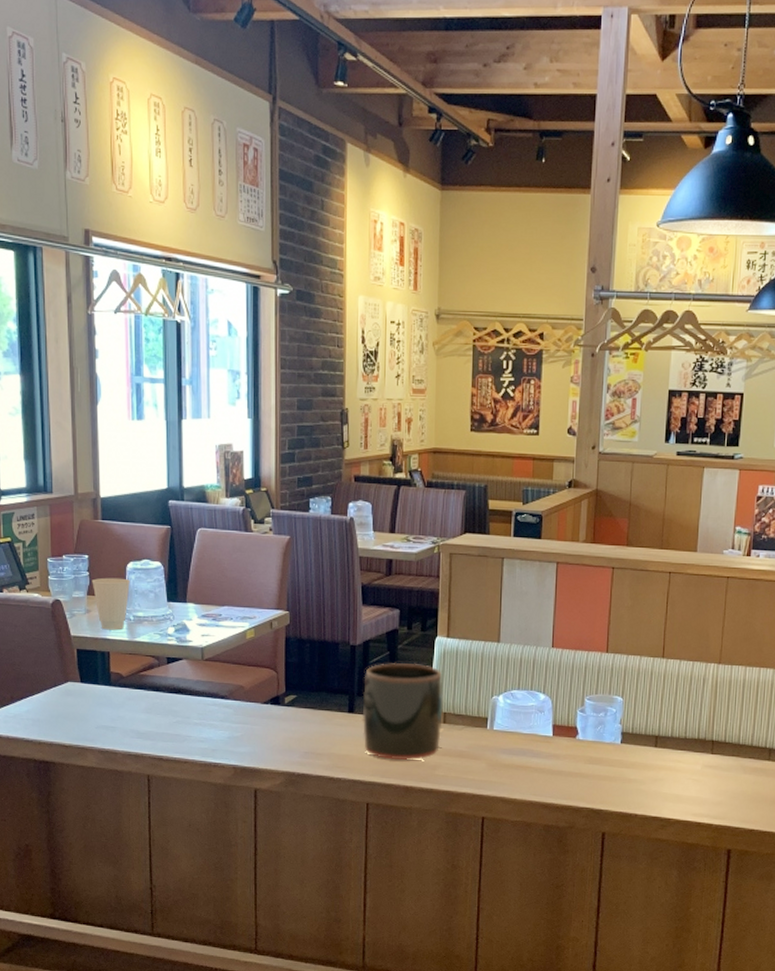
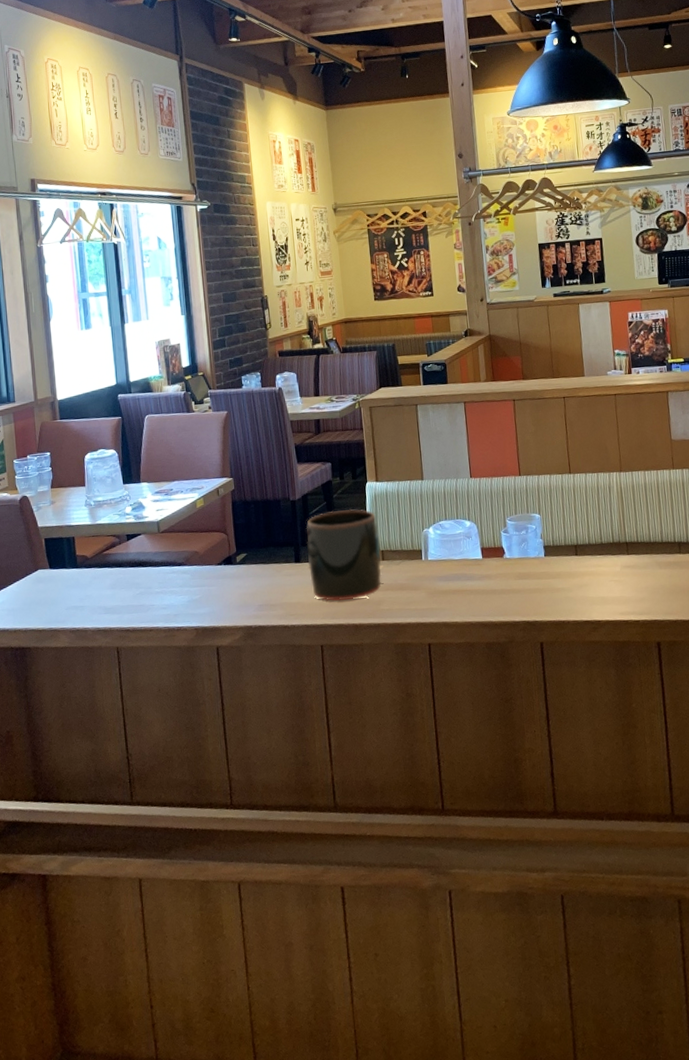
cup: present [92,577,130,630] -> none [54,468,89,518]

